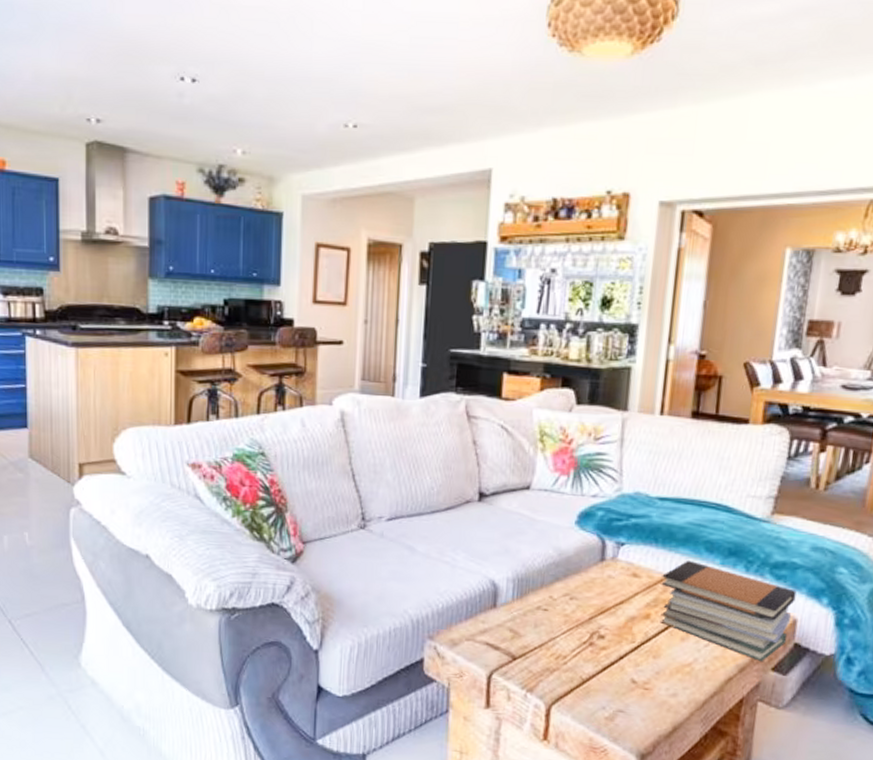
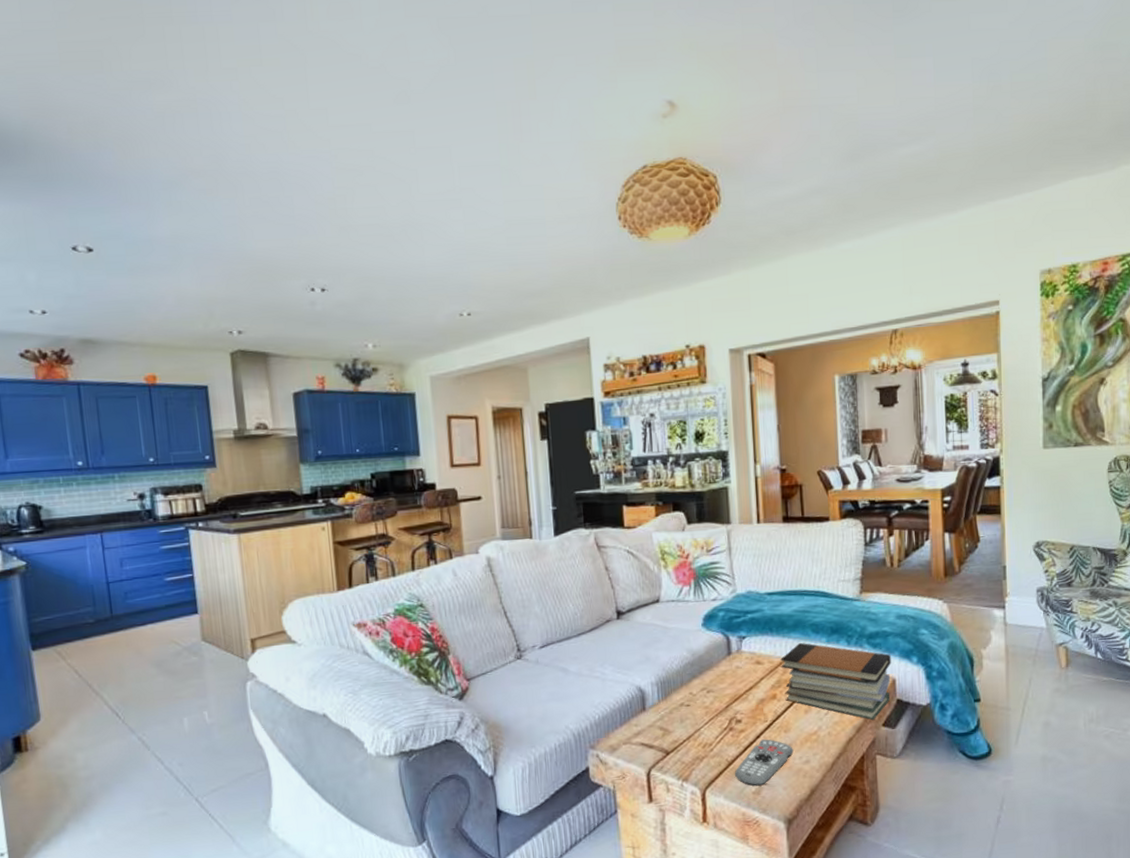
remote control: none [588,661,661,712] -> present [735,739,794,786]

